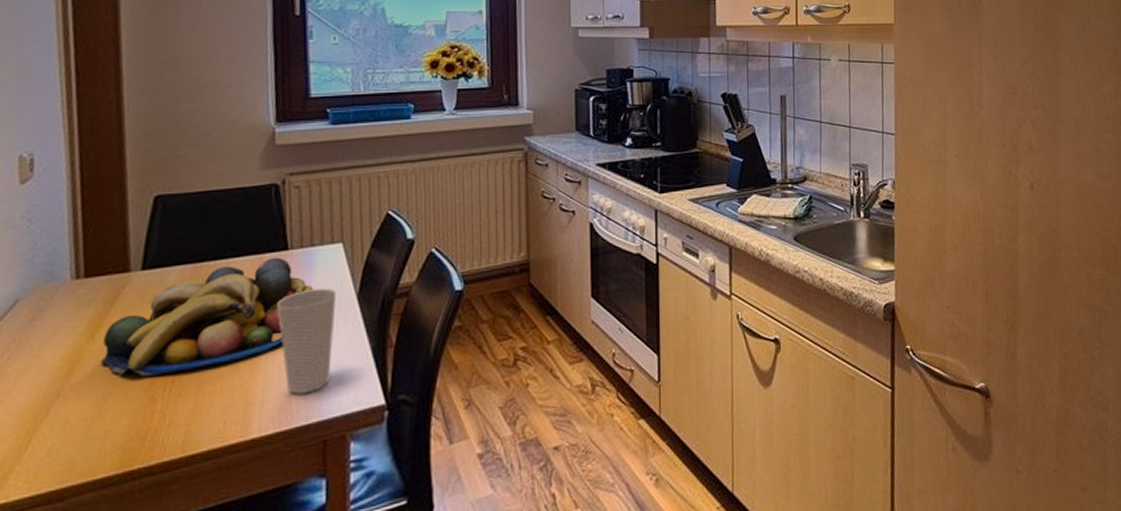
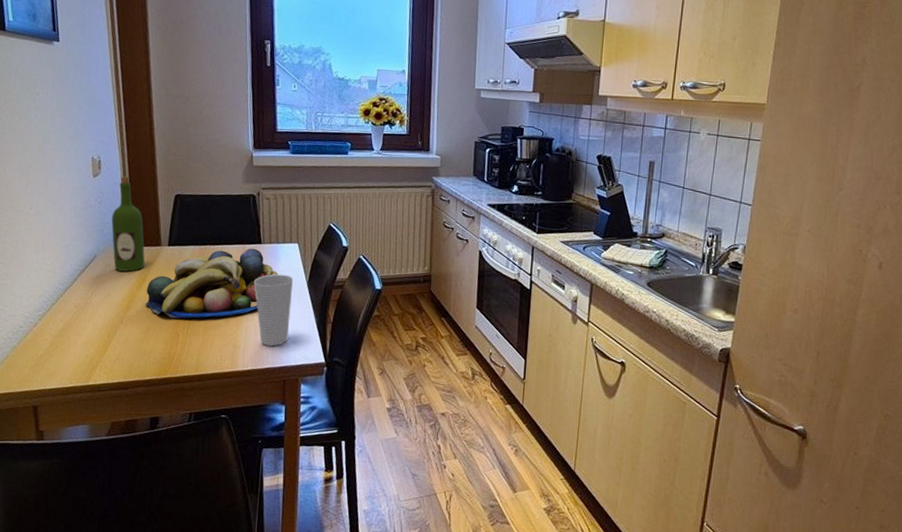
wine bottle: none [47,178,103,318] -> present [111,176,145,272]

